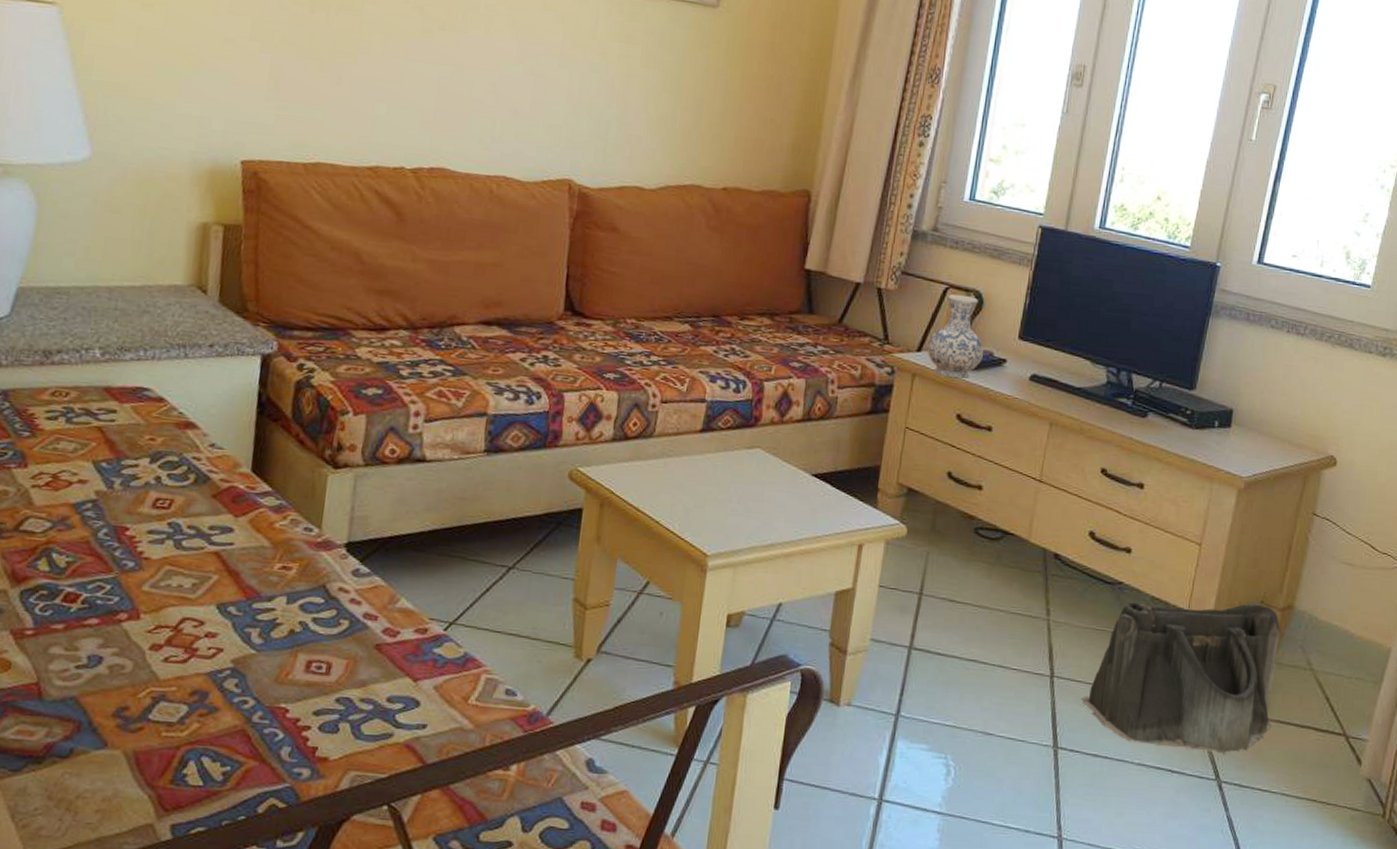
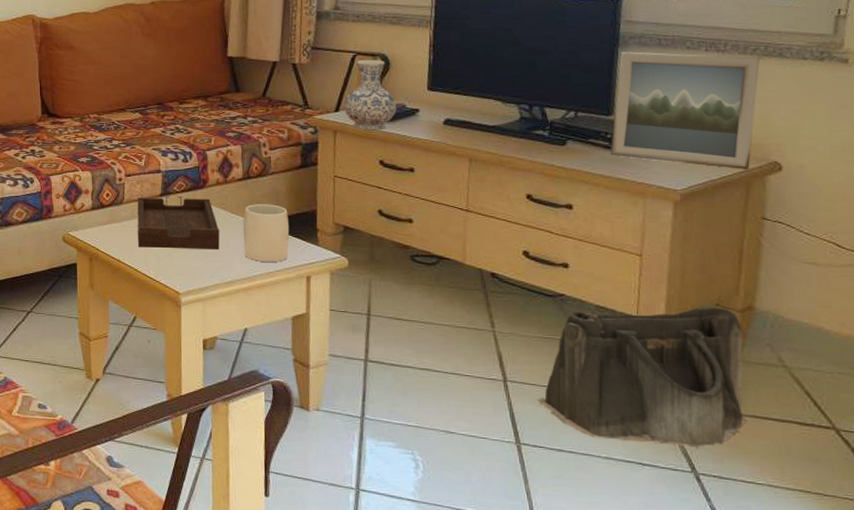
tray: none [664,430,766,505] -> present [137,196,220,251]
mug: none [791,452,848,525] -> present [242,204,290,263]
picture frame: none [1187,322,1332,462] -> present [610,51,760,170]

